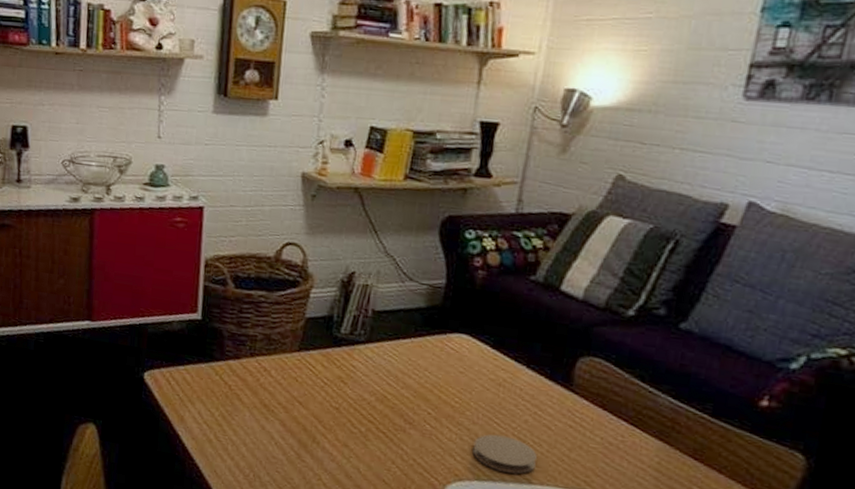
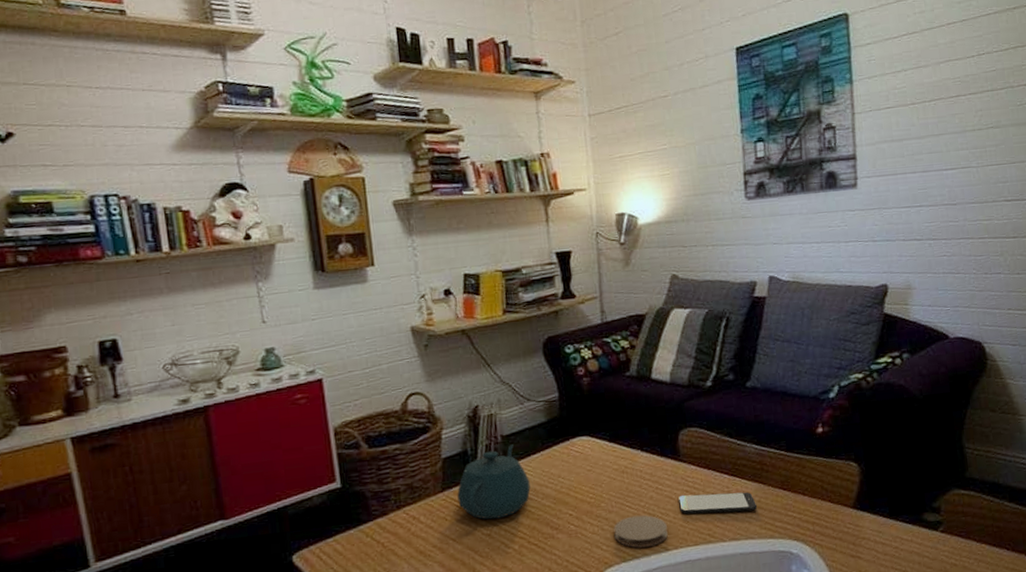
teapot: none [312,322,393,396] -> present [457,444,531,520]
smartphone: none [557,429,655,472] -> present [678,492,758,514]

